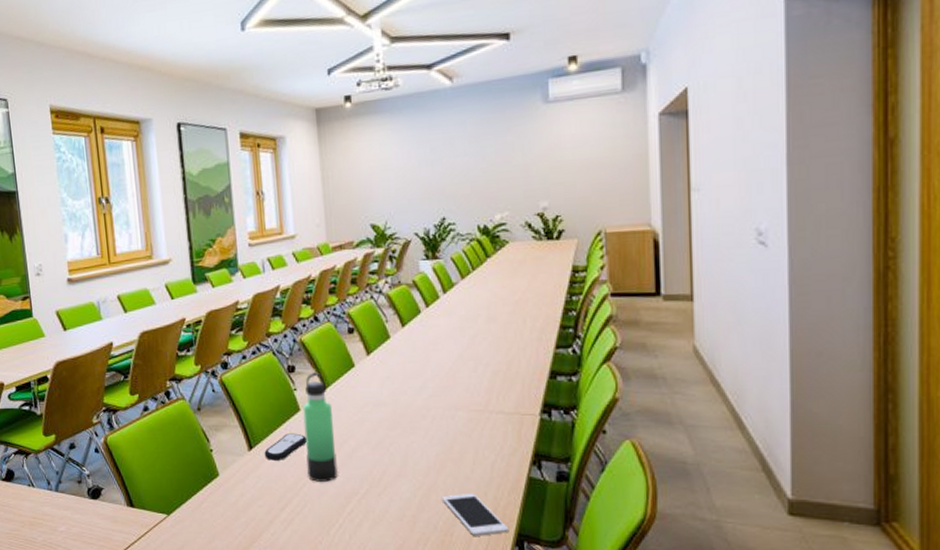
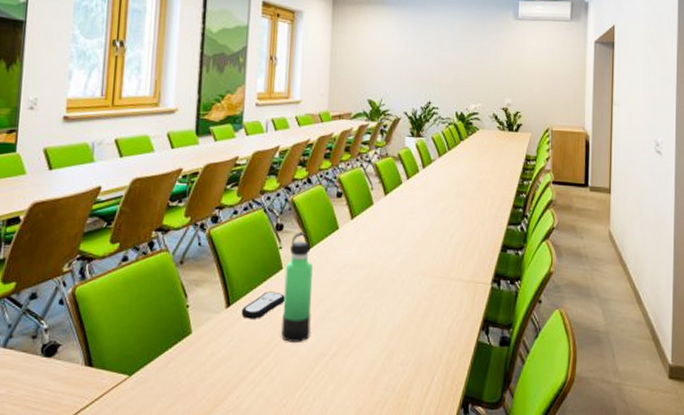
cell phone: present [441,494,509,536] -> none [402,356,458,398]

